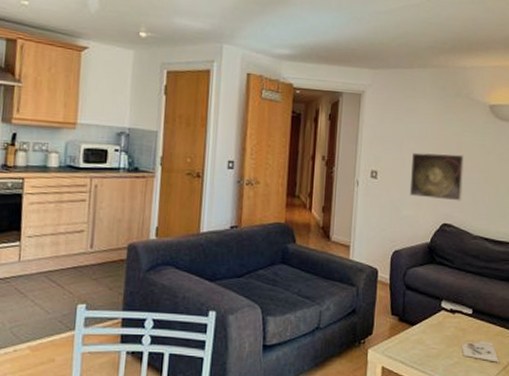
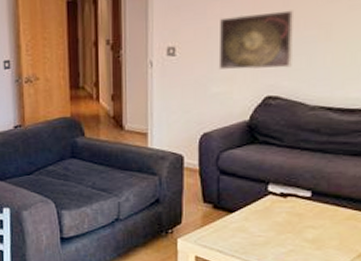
architectural model: present [461,341,499,363] -> none [297,227,352,250]

